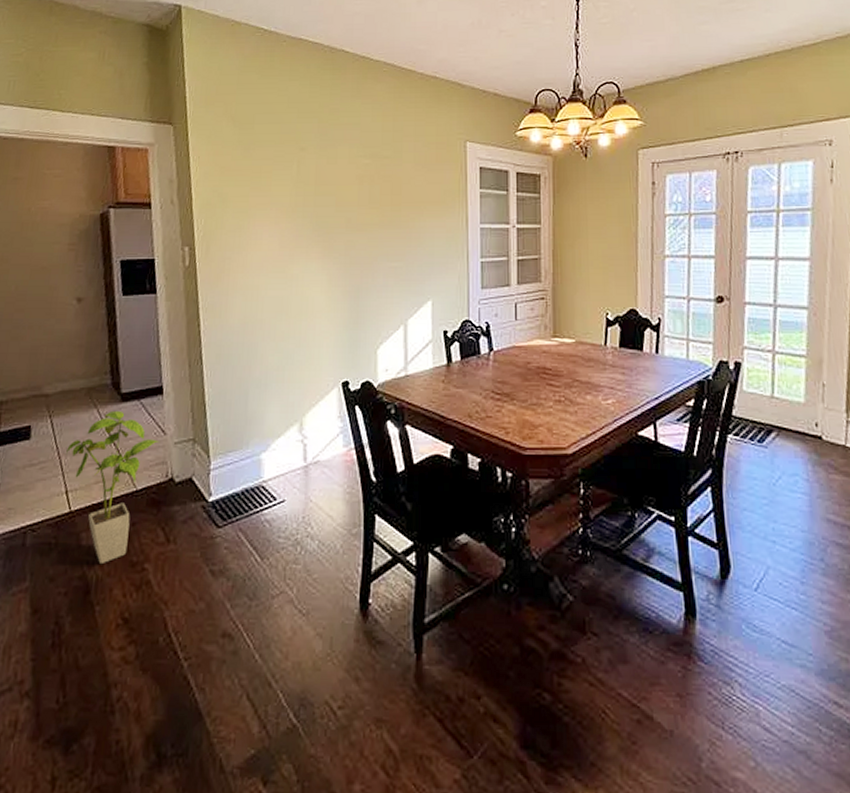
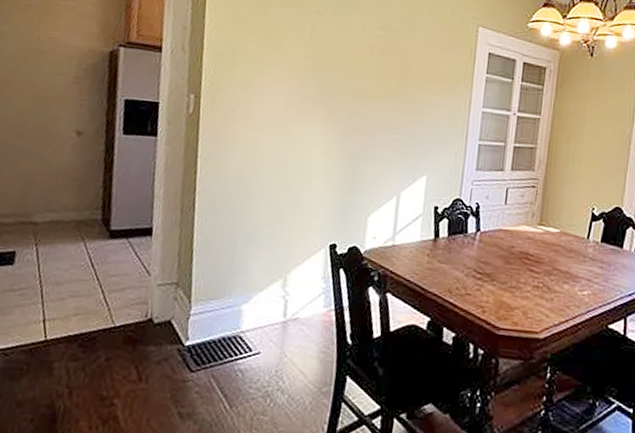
house plant: present [66,410,160,565] -> none [48,246,144,396]

